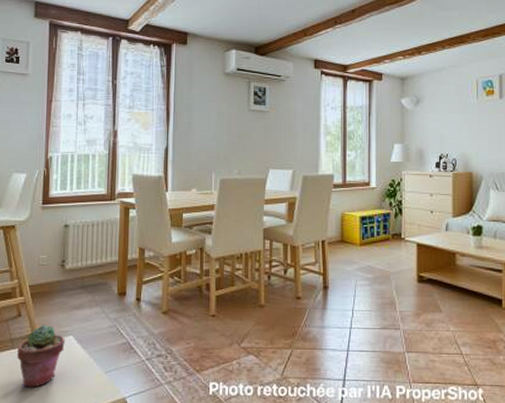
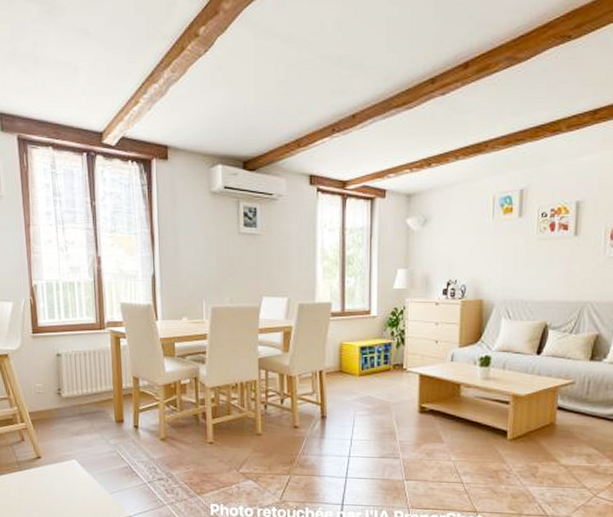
potted succulent: present [17,325,65,388] -> none [25,449,69,506]

